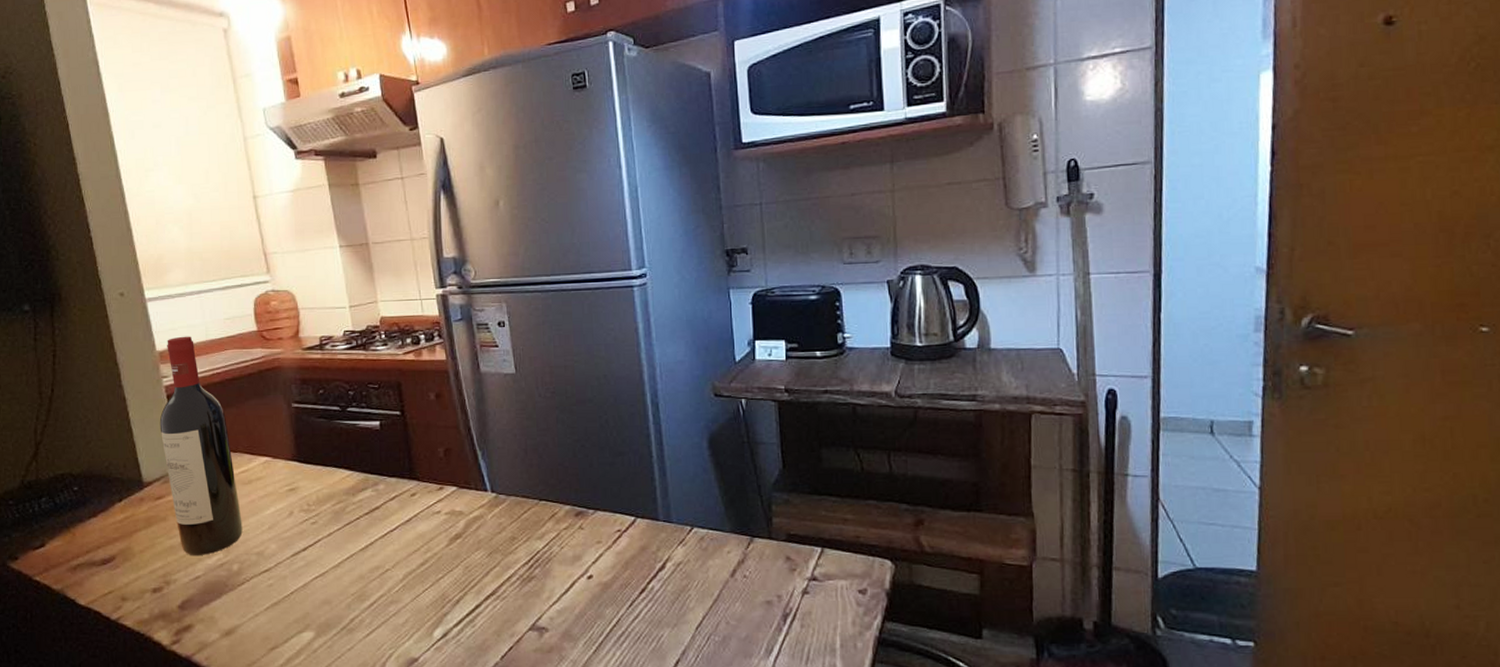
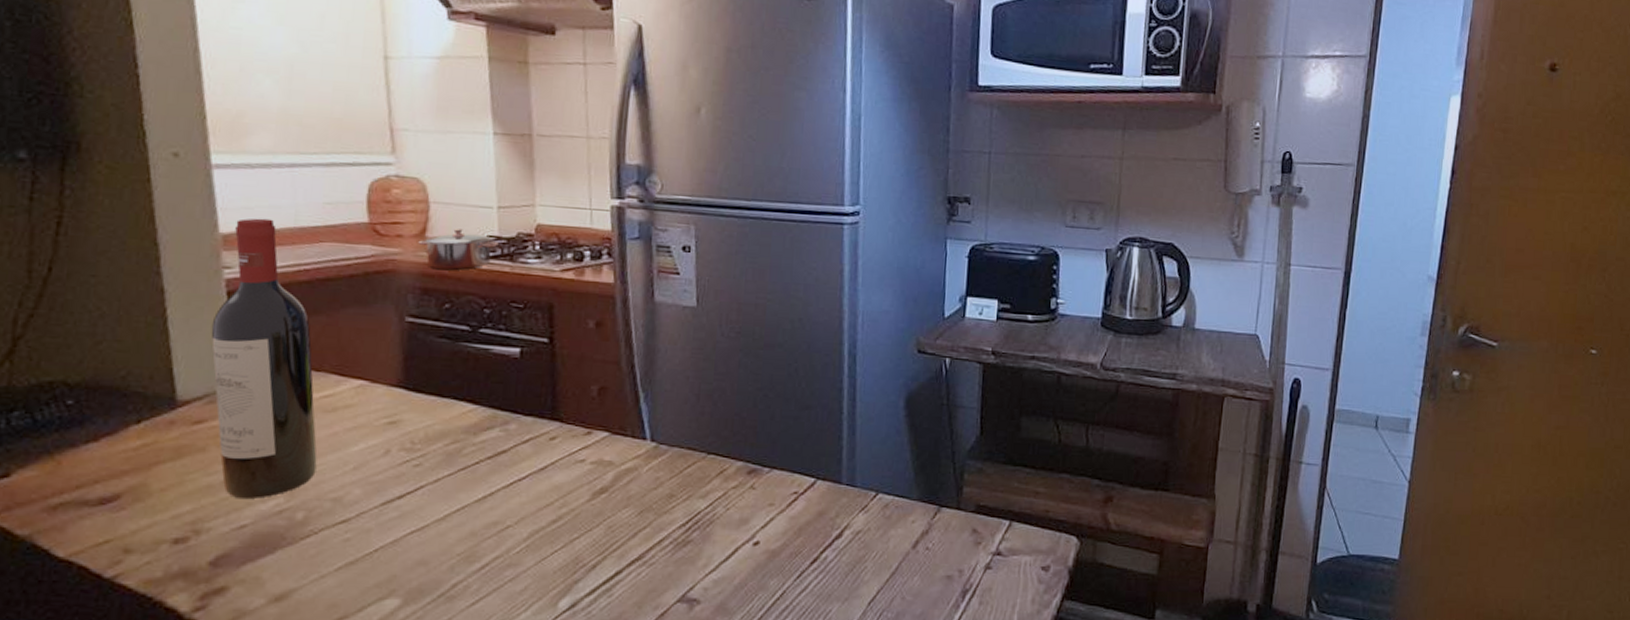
cooking pot: none [294,328,354,363] -> present [418,229,499,271]

